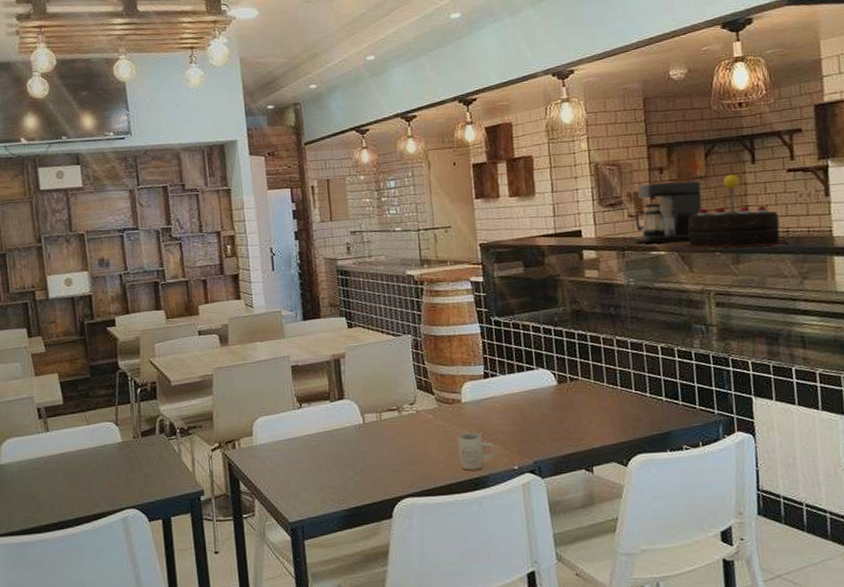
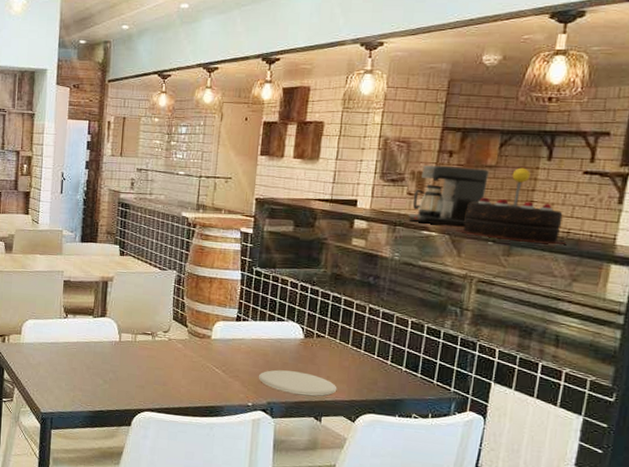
mug: present [457,431,495,471] -> none [199,365,234,400]
plate: none [518,421,603,448] -> present [258,370,337,397]

